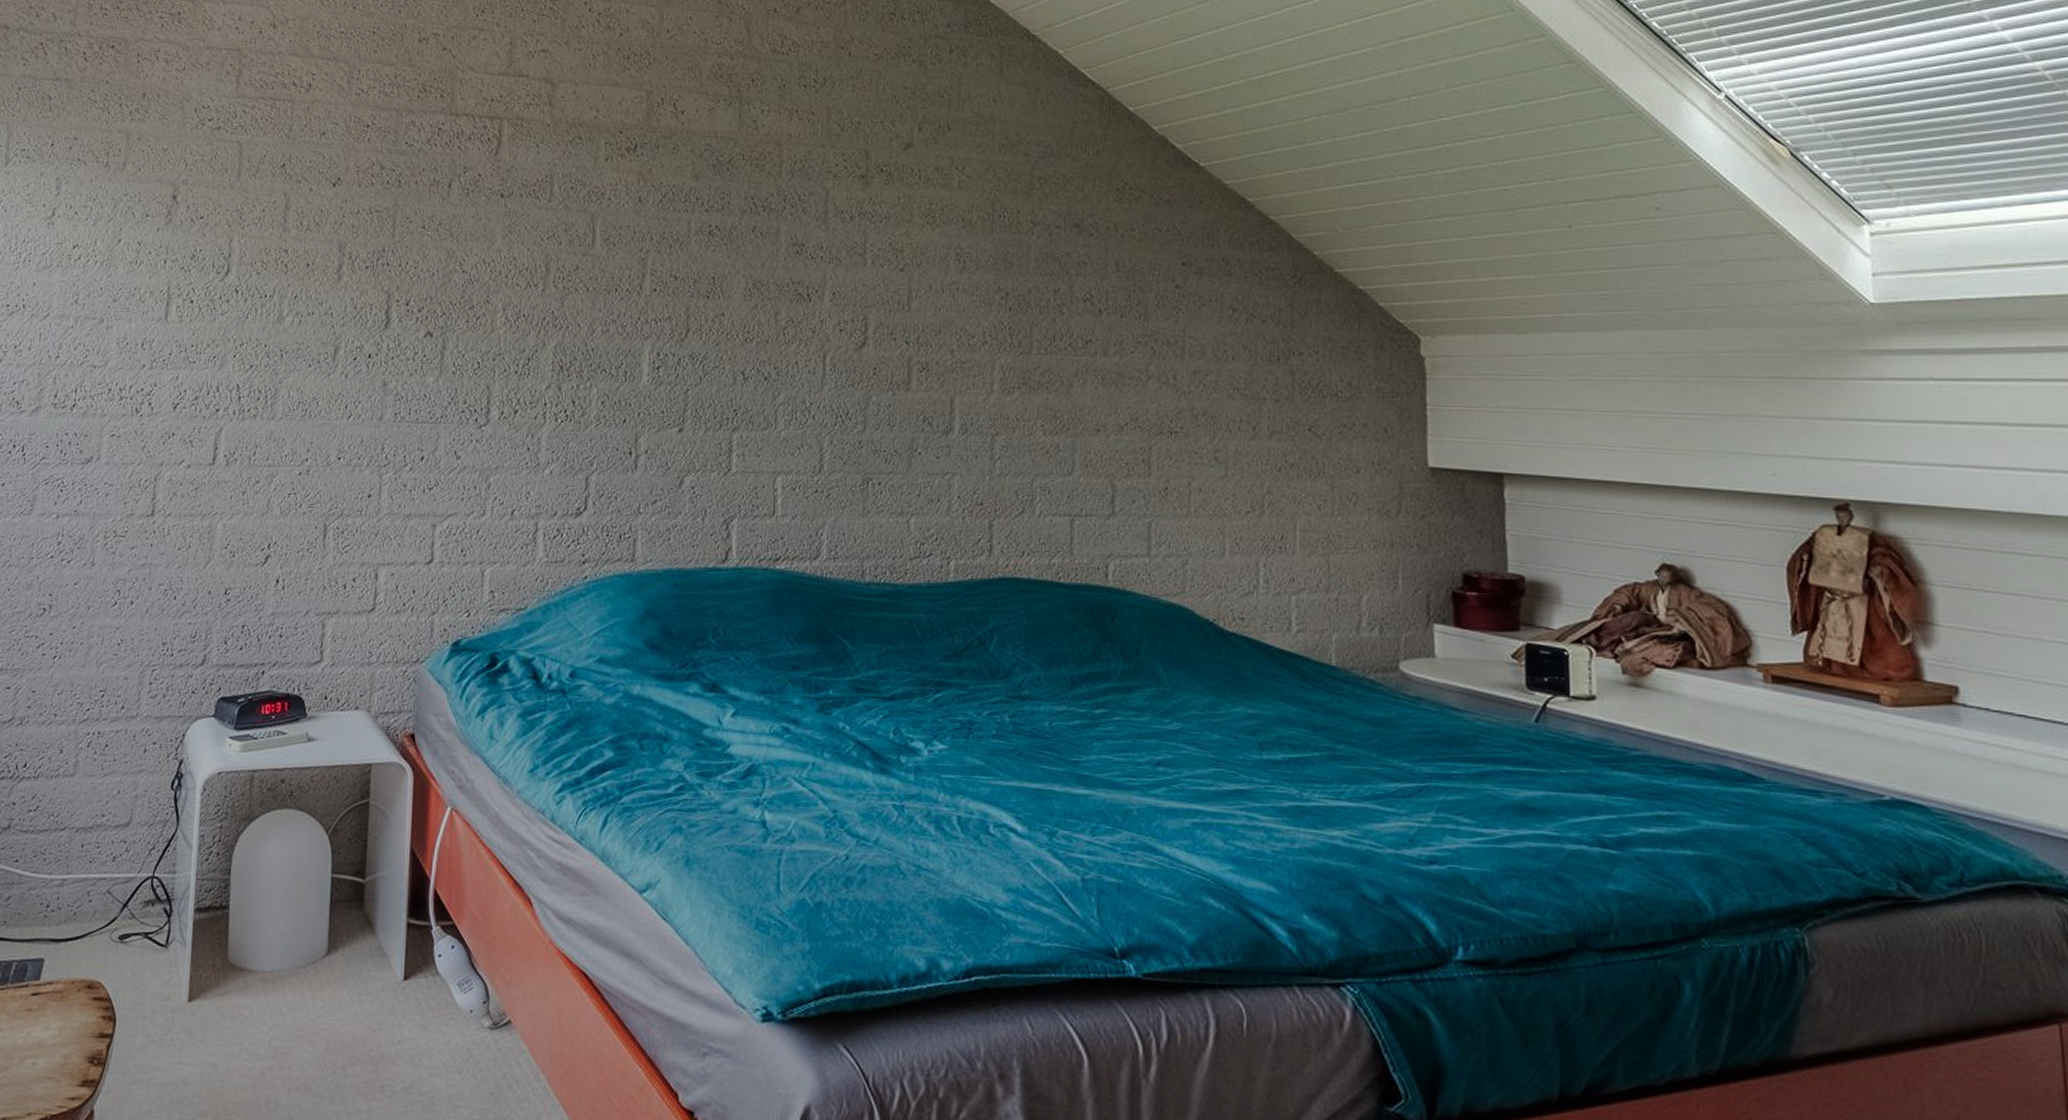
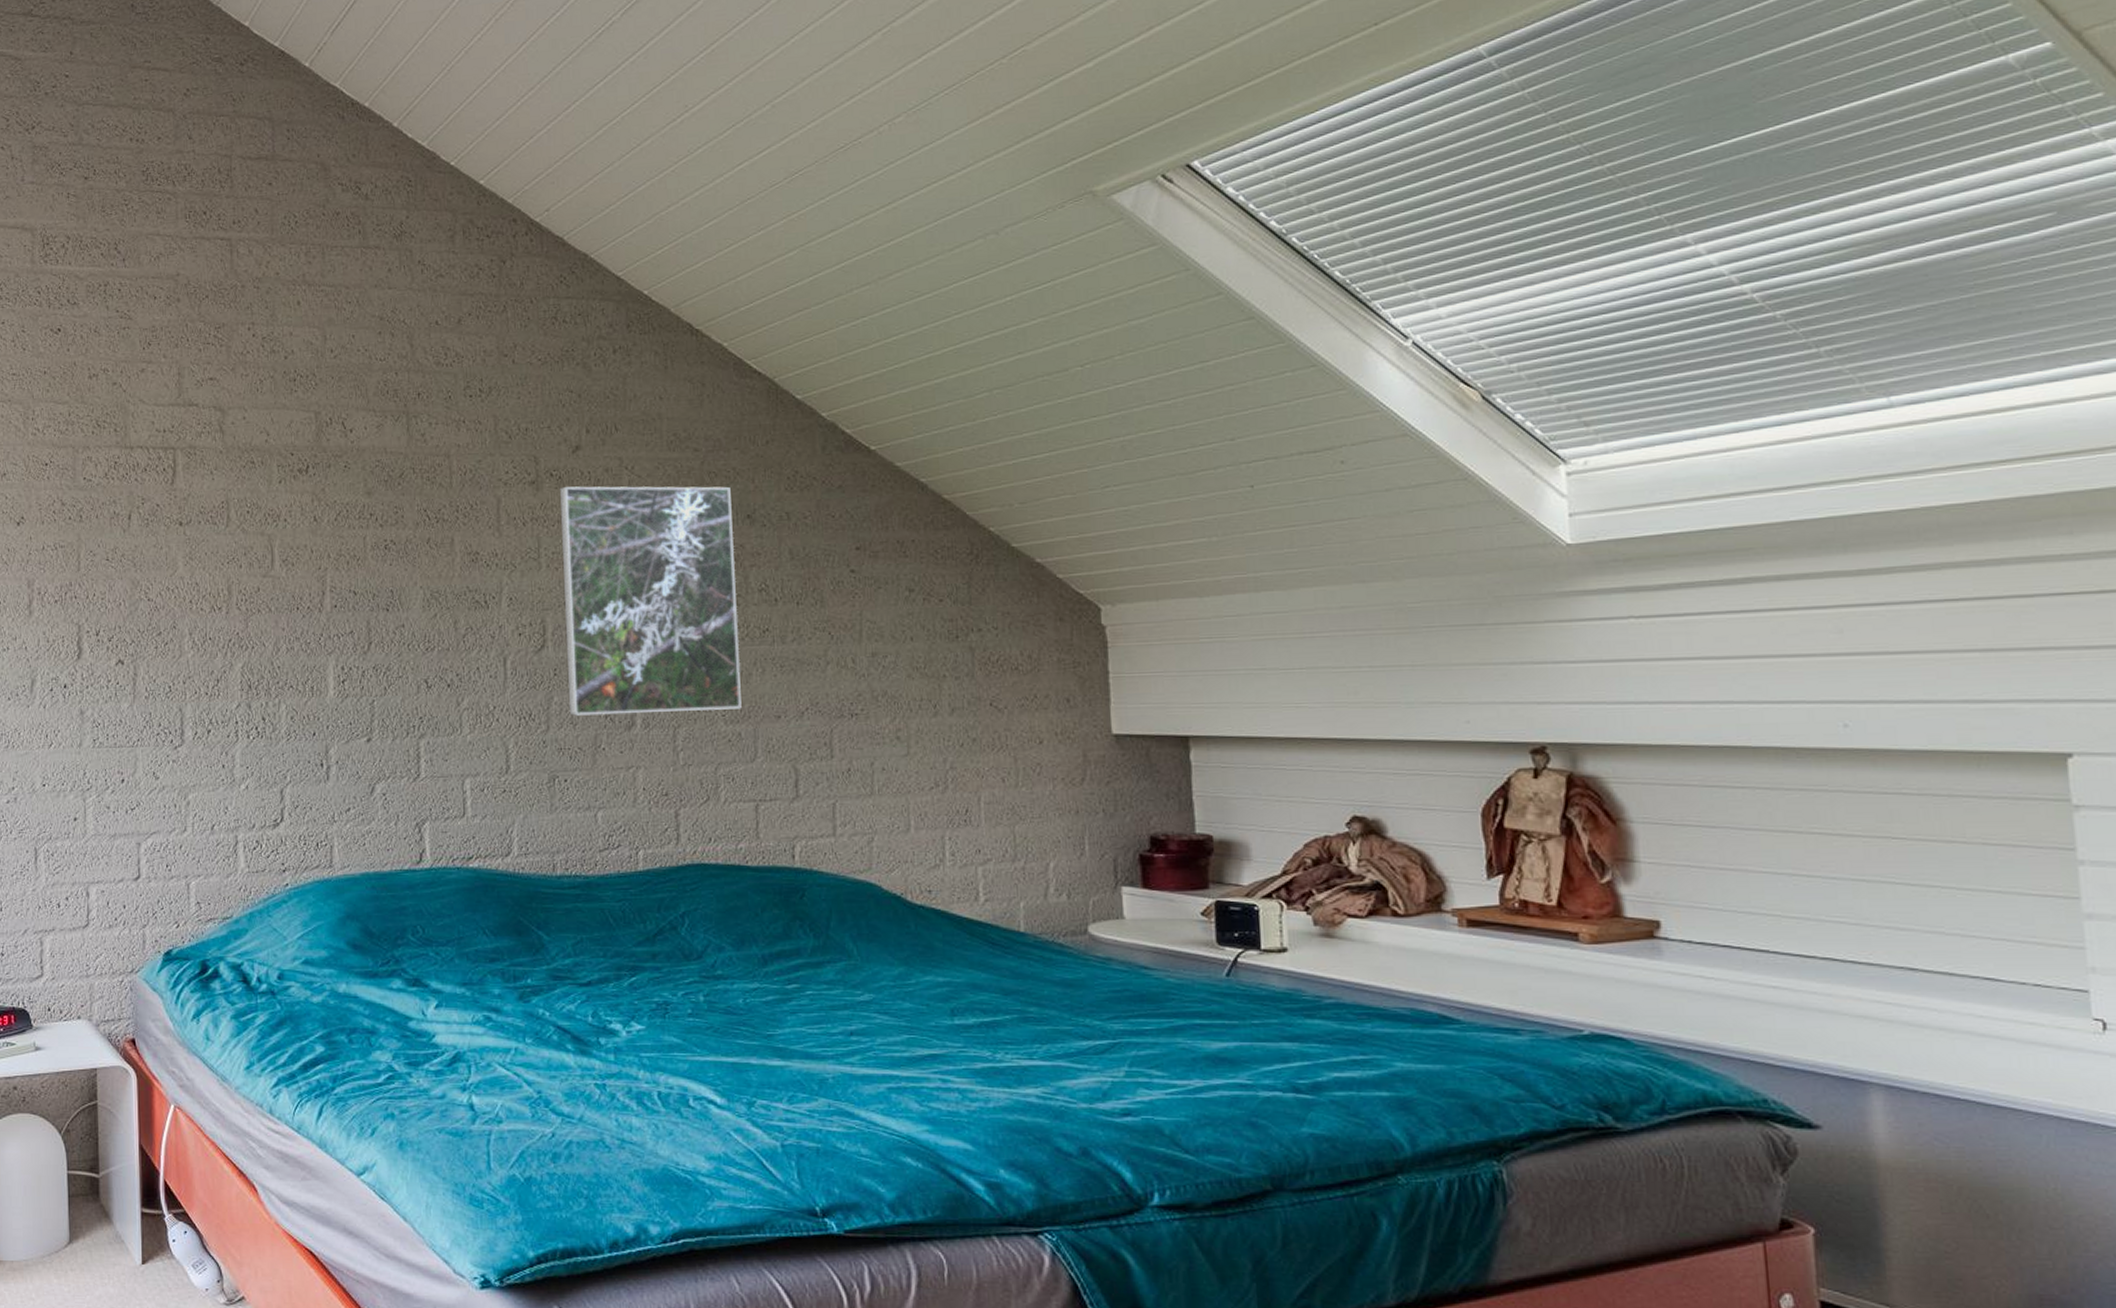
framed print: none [886,184,1061,420] -> present [559,486,742,716]

